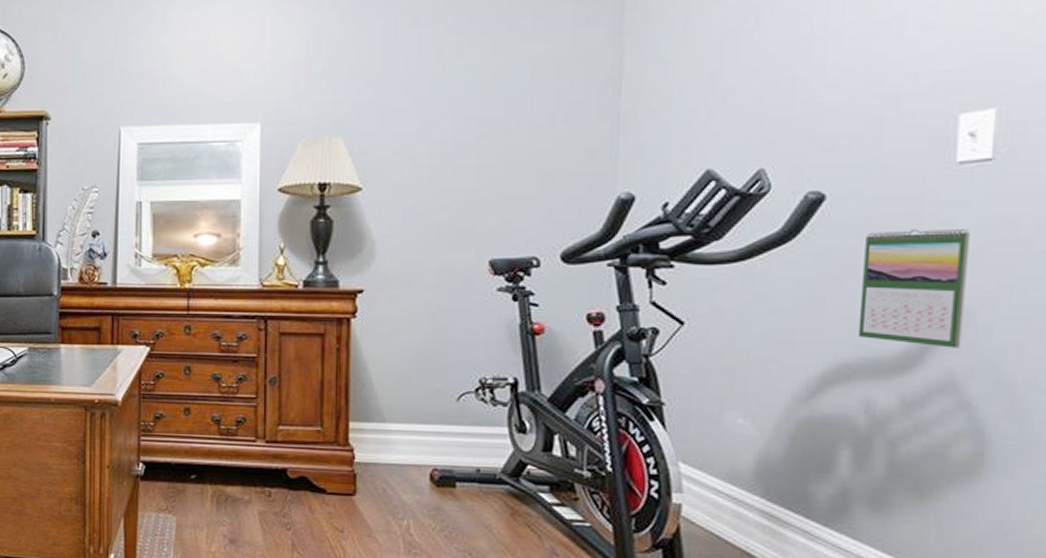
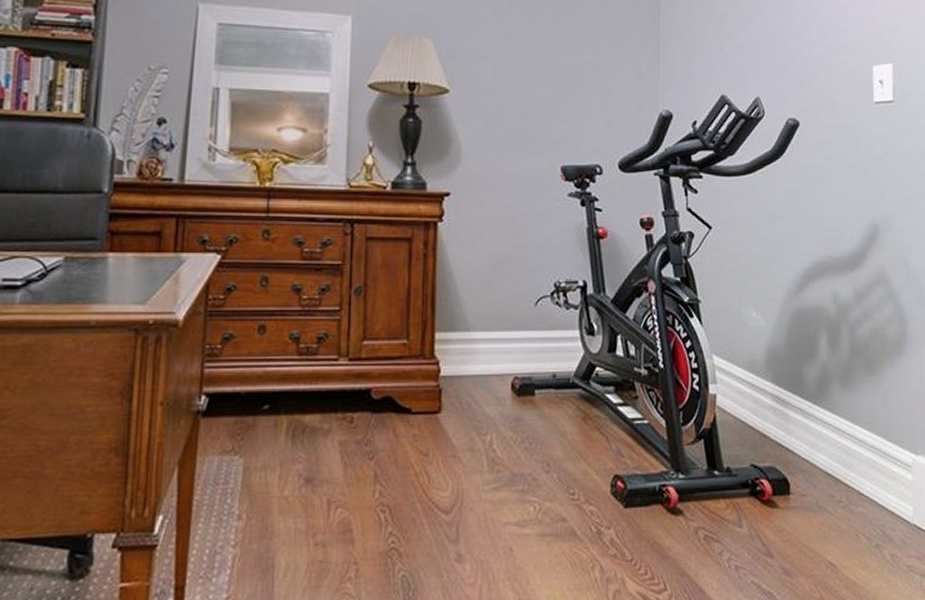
calendar: present [857,228,970,348] -> none [825,152,886,248]

